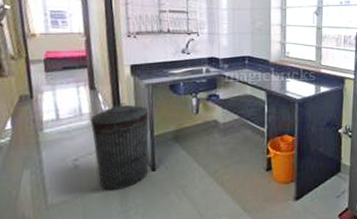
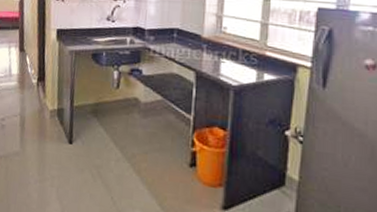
trash can: present [90,103,149,191] -> none [18,68,71,158]

